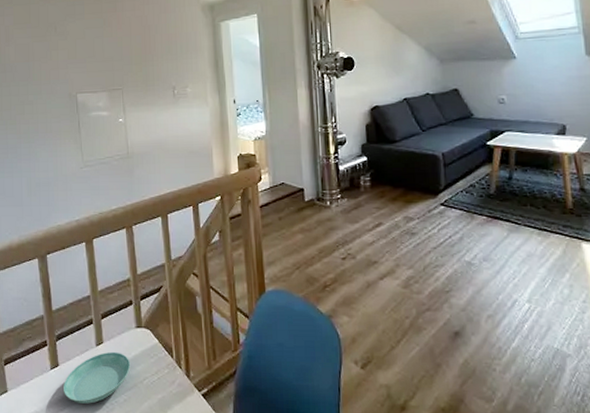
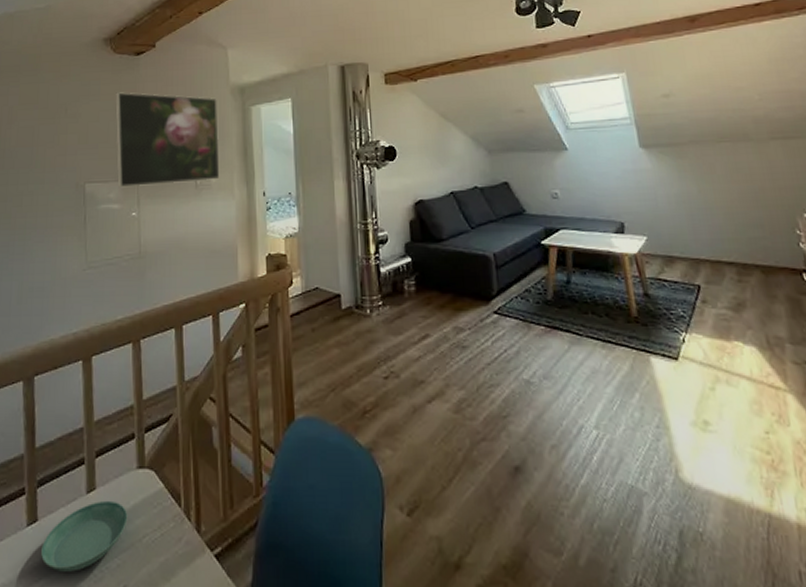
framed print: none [98,11,195,98] -> present [115,92,220,188]

